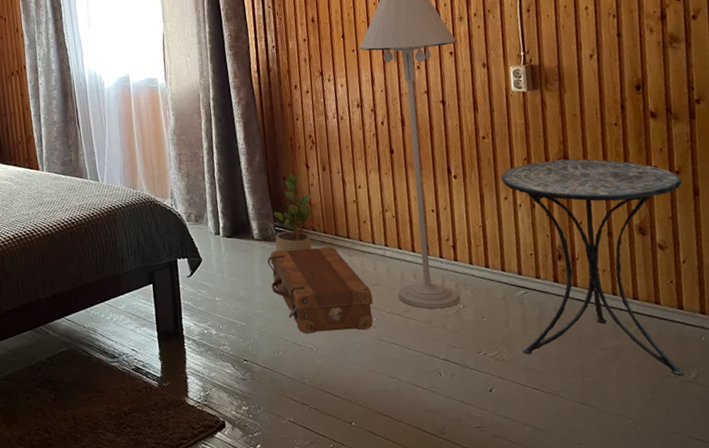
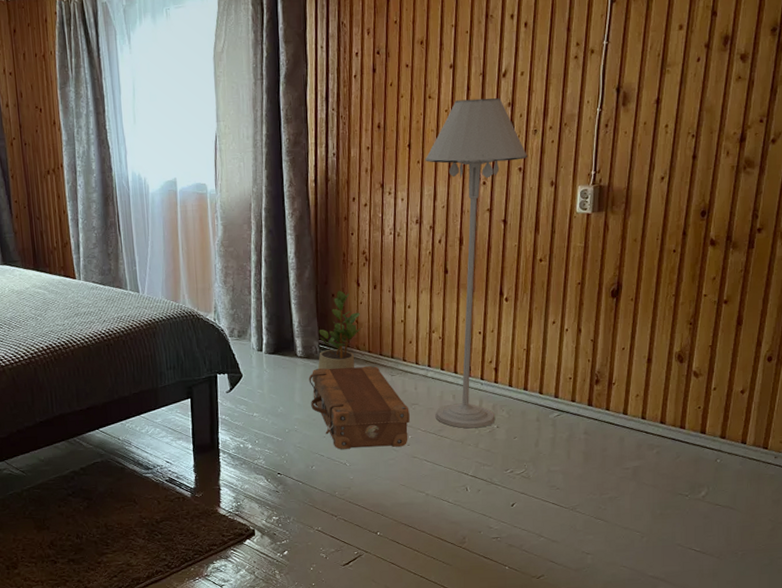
side table: present [501,158,684,376] -> none [548,284,729,495]

